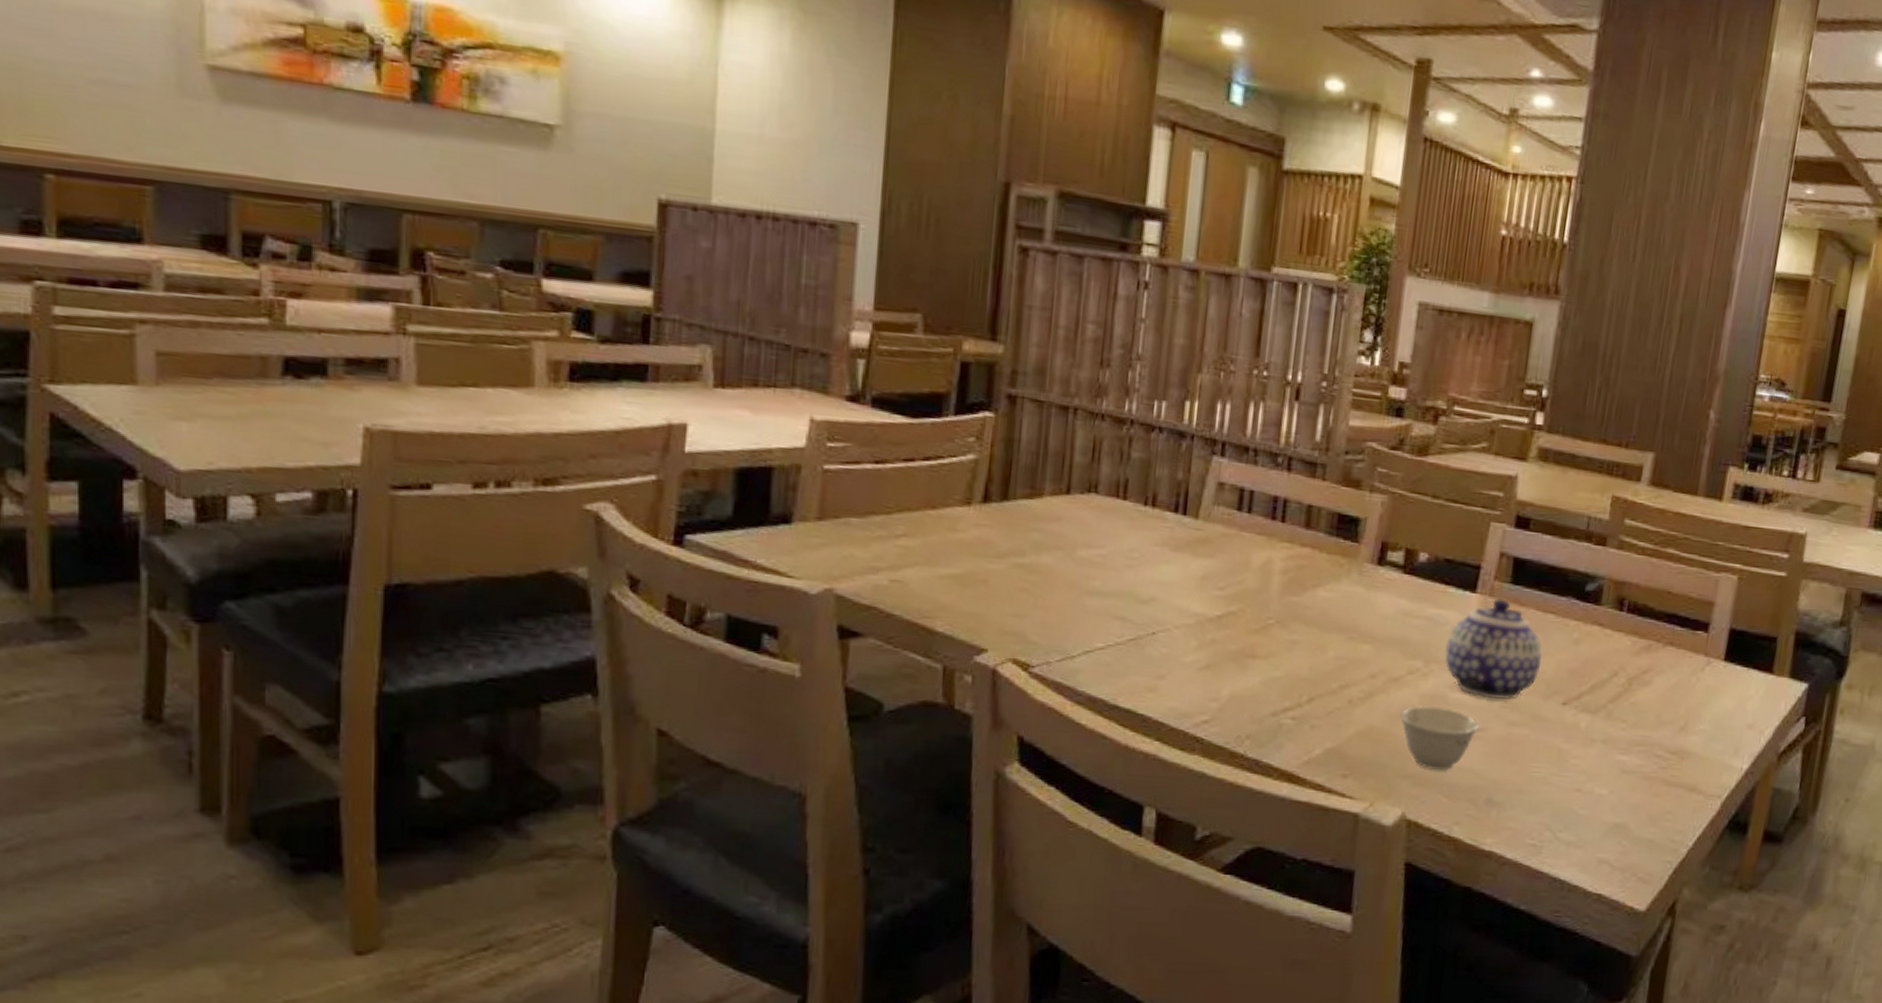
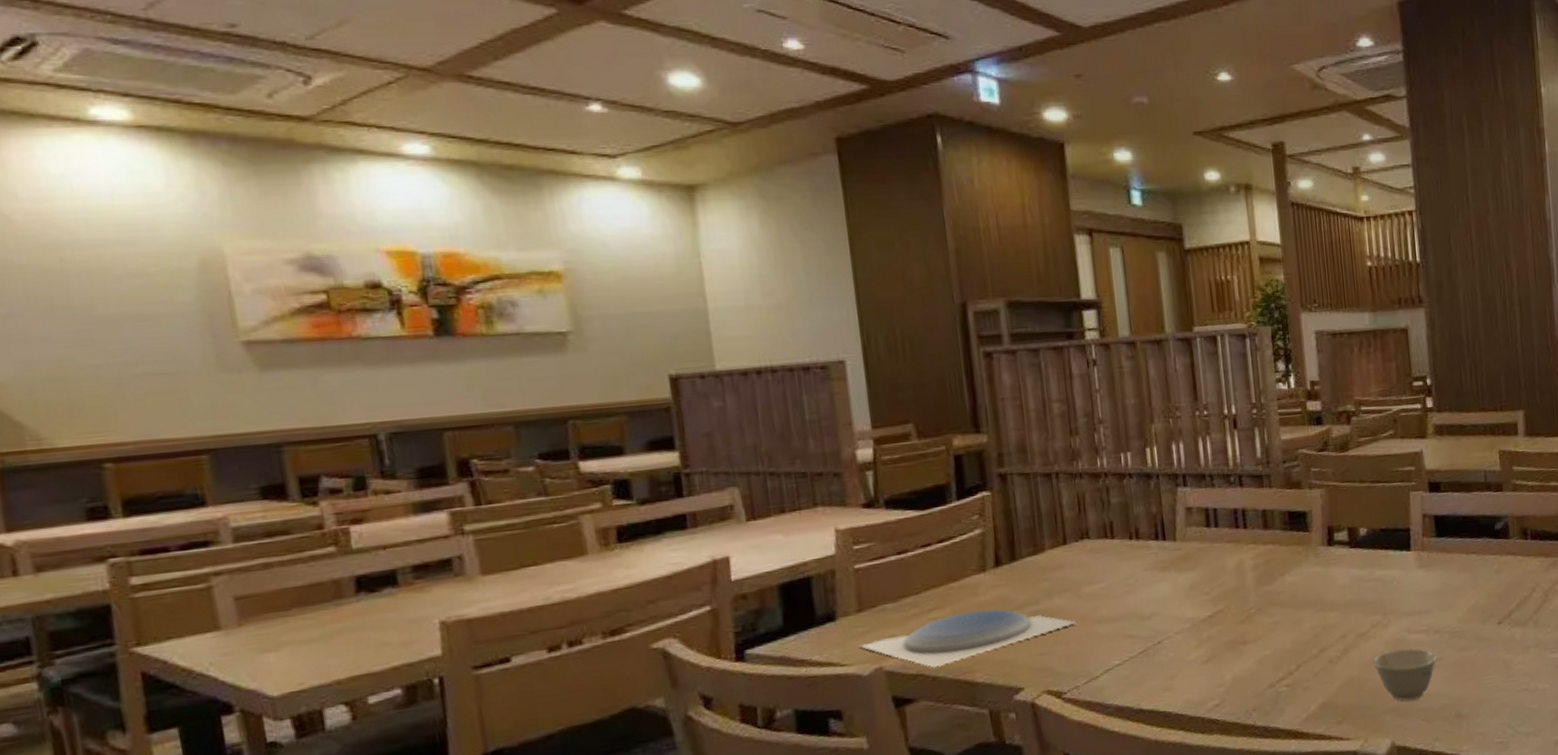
plate: none [811,547,1062,604] -> present [858,609,1076,668]
teapot: present [1444,598,1543,699] -> none [1396,550,1474,634]

